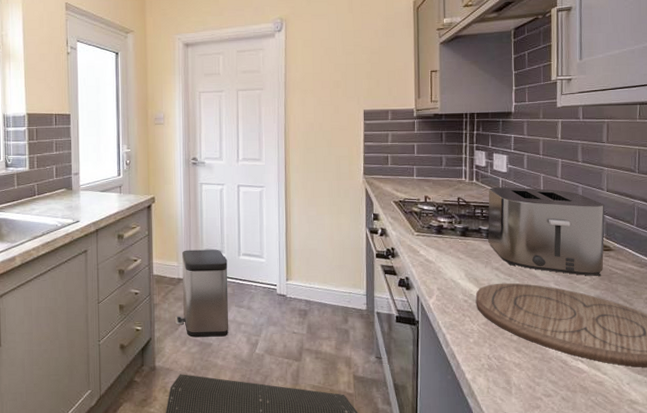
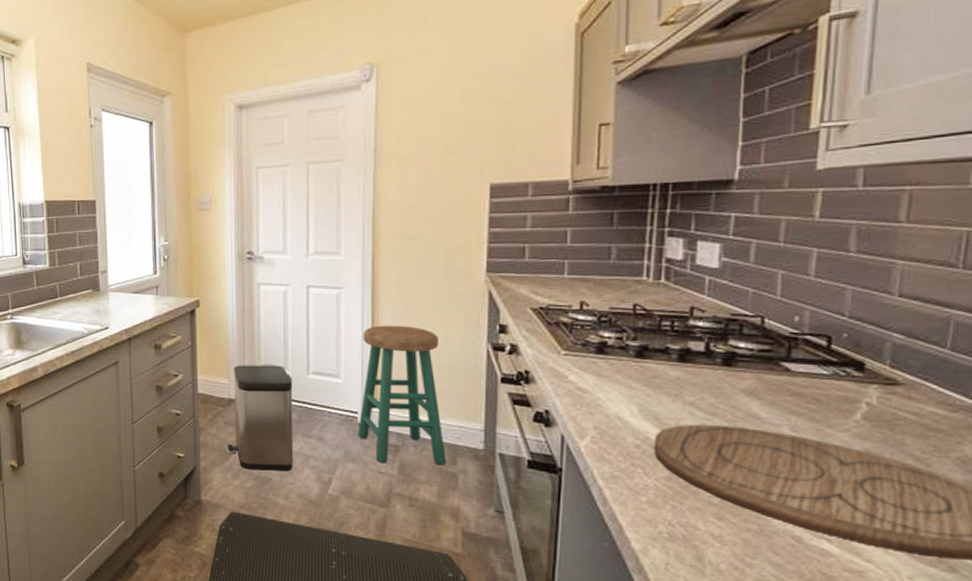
stool: none [277,215,340,325] -> present [358,325,446,465]
toaster: present [488,187,605,276] -> none [680,289,893,421]

